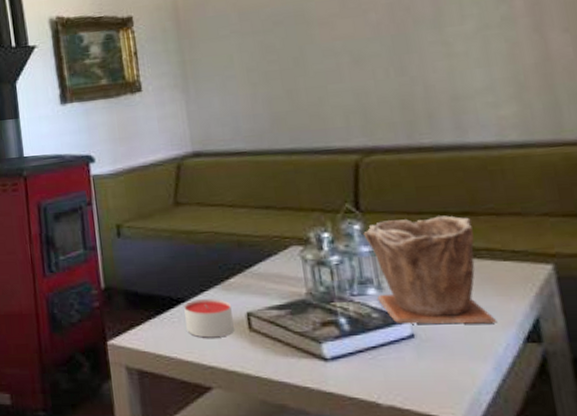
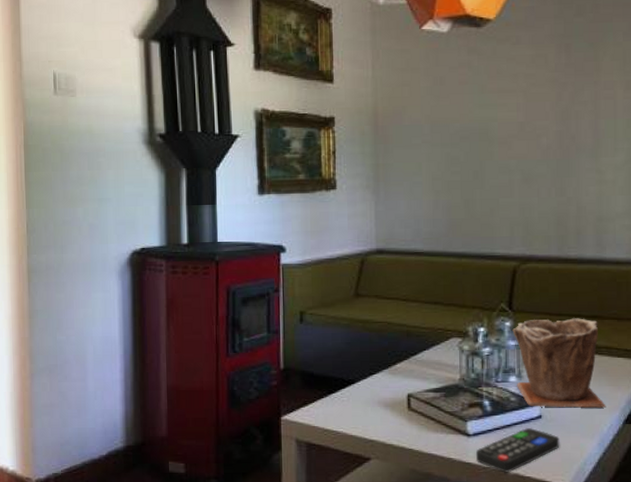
candle: present [184,299,234,338] -> none [354,381,395,415]
remote control: none [337,349,443,405] -> present [475,427,560,473]

